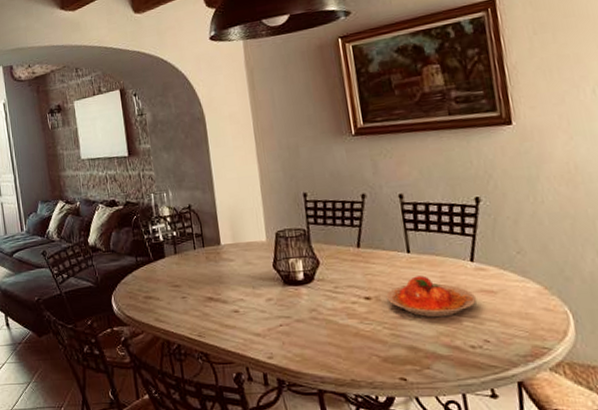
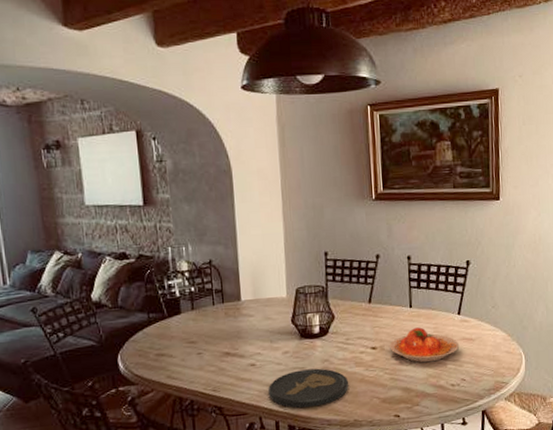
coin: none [254,318,342,362] -> present [268,368,349,408]

